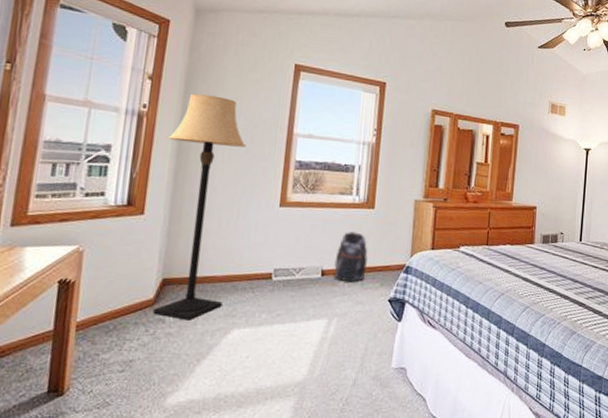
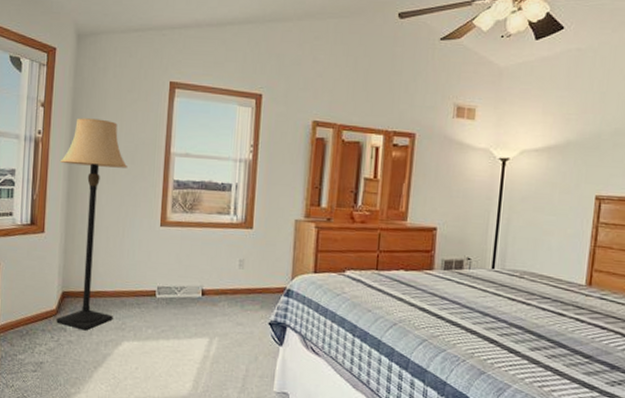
backpack: present [333,232,368,282] -> none [213,252,247,303]

